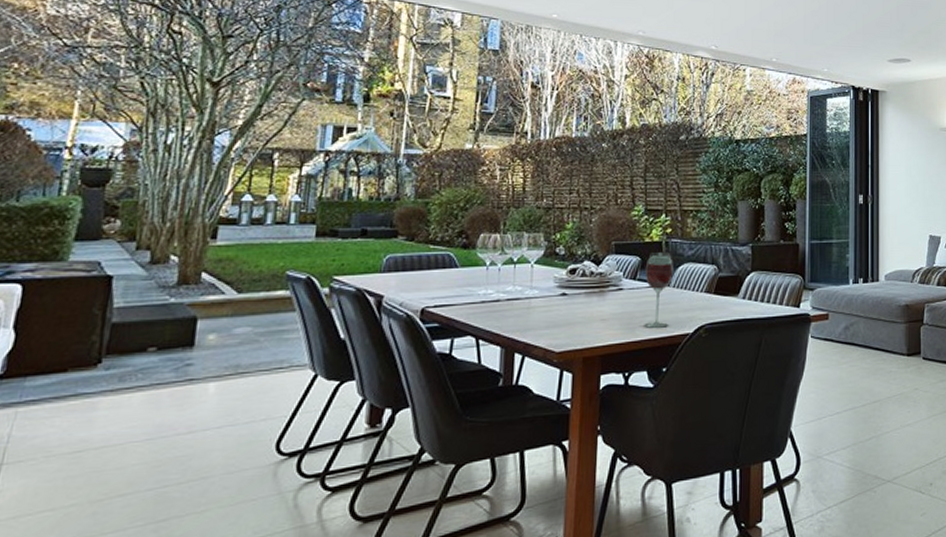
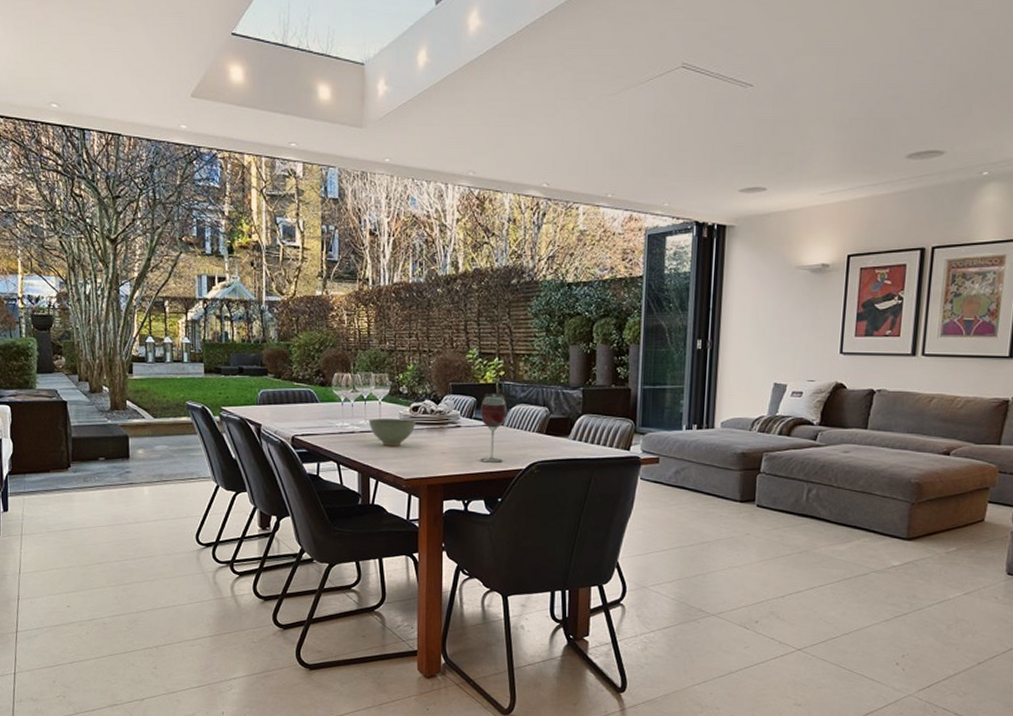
bowl: none [517,282,573,315] -> present [368,418,416,446]

